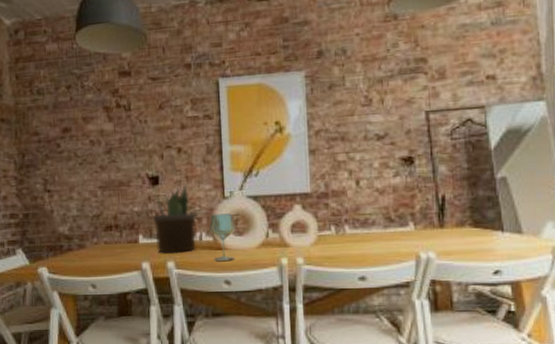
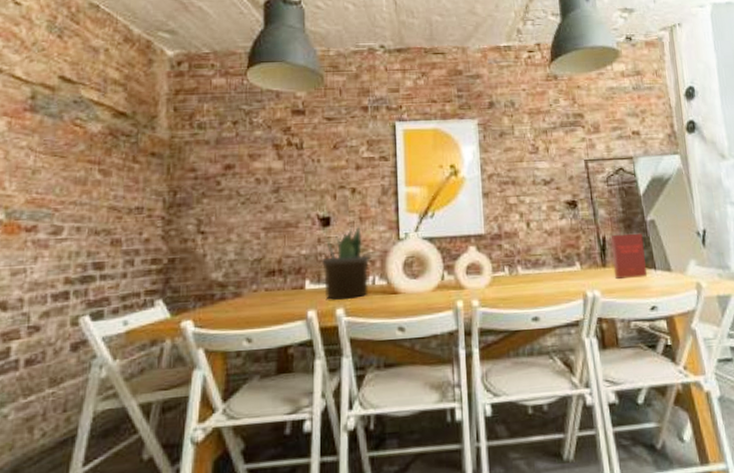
wine glass: present [209,213,235,262] -> none [383,255,410,307]
book: none [451,191,491,240] -> present [610,233,647,279]

